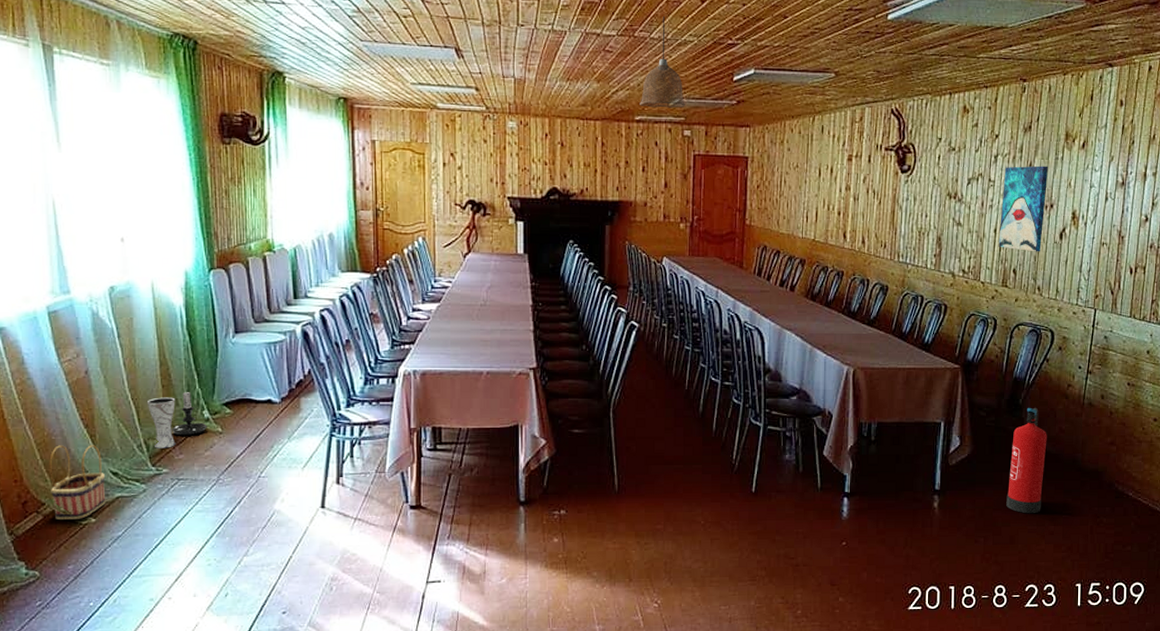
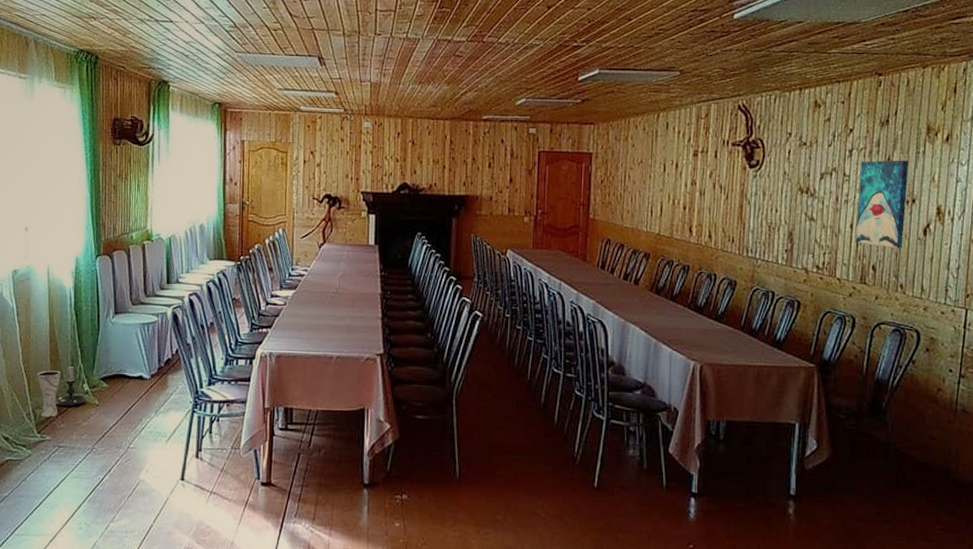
pendant lamp: present [640,16,685,108] -> none [487,23,531,108]
fire extinguisher: present [1006,407,1047,514] -> none [870,411,915,527]

